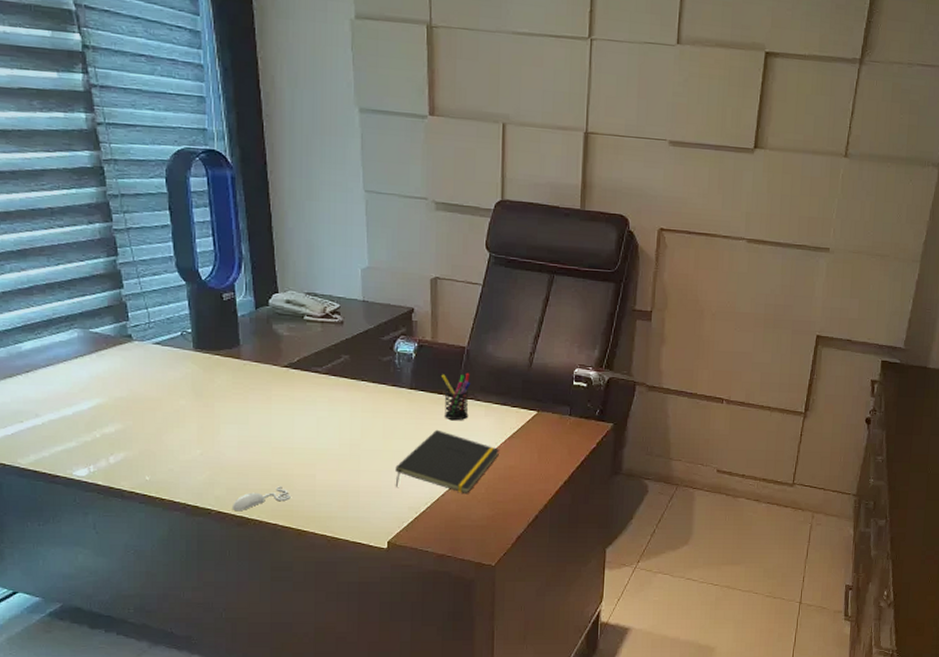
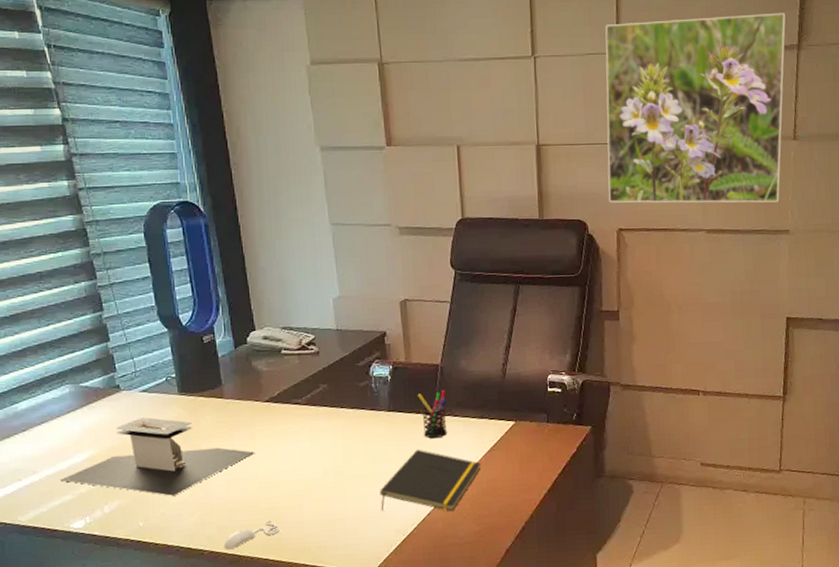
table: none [65,370,269,453] -> present [61,417,254,496]
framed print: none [652,14,852,219] -> present [605,13,786,203]

